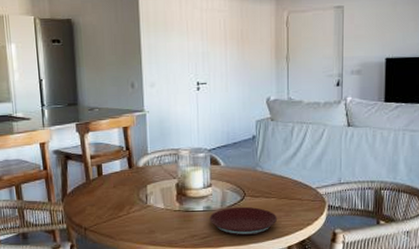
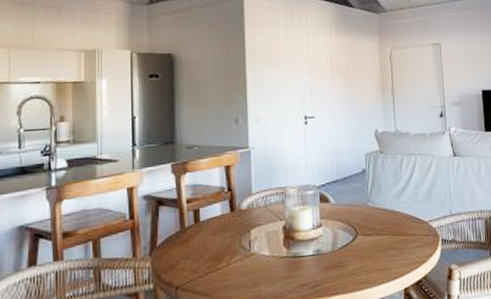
plate: present [209,206,278,236] -> none [320,246,392,281]

